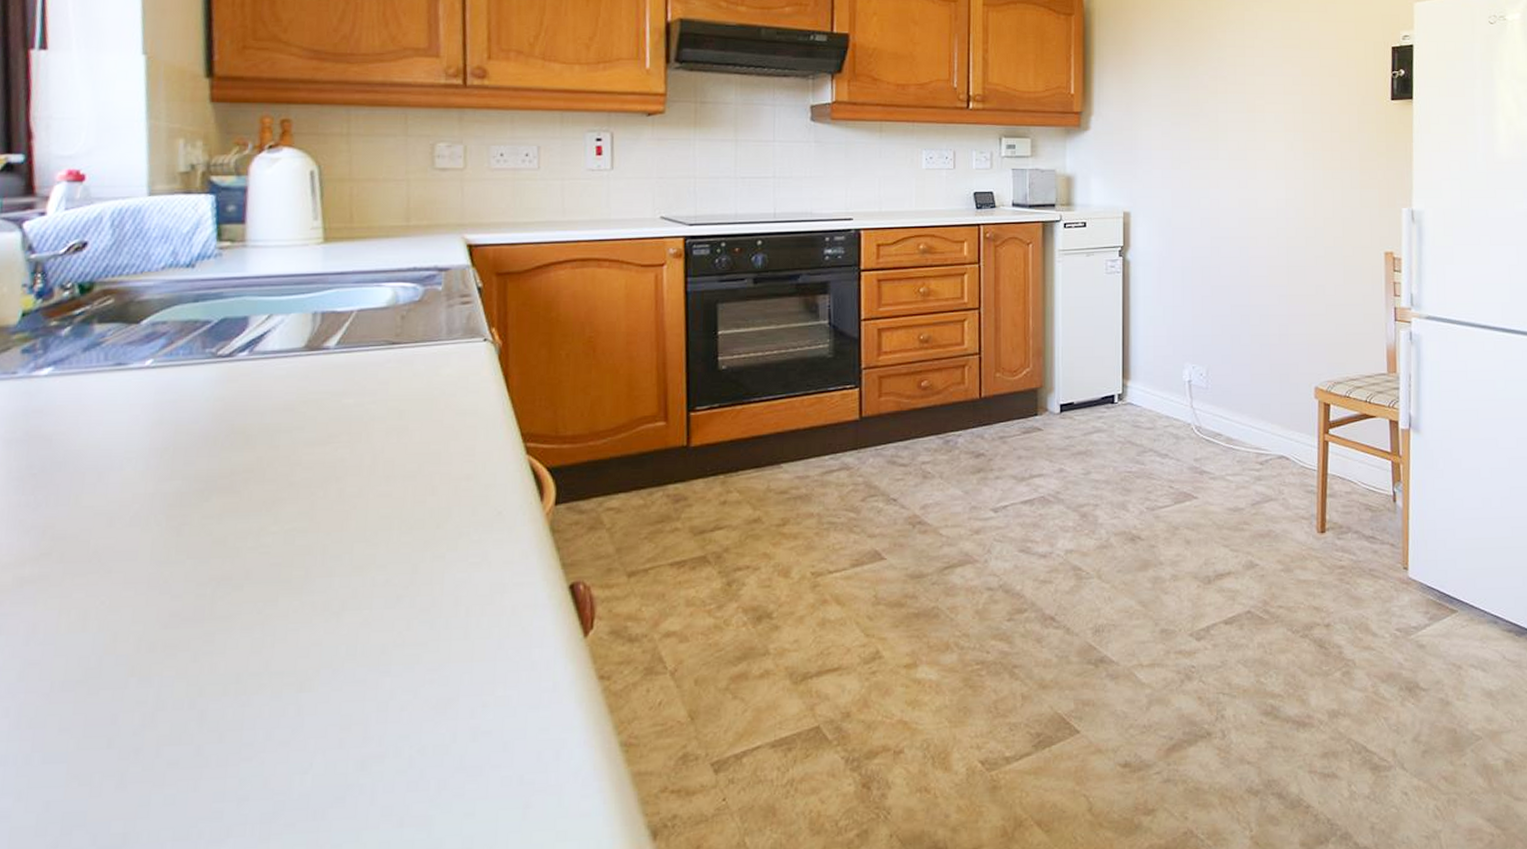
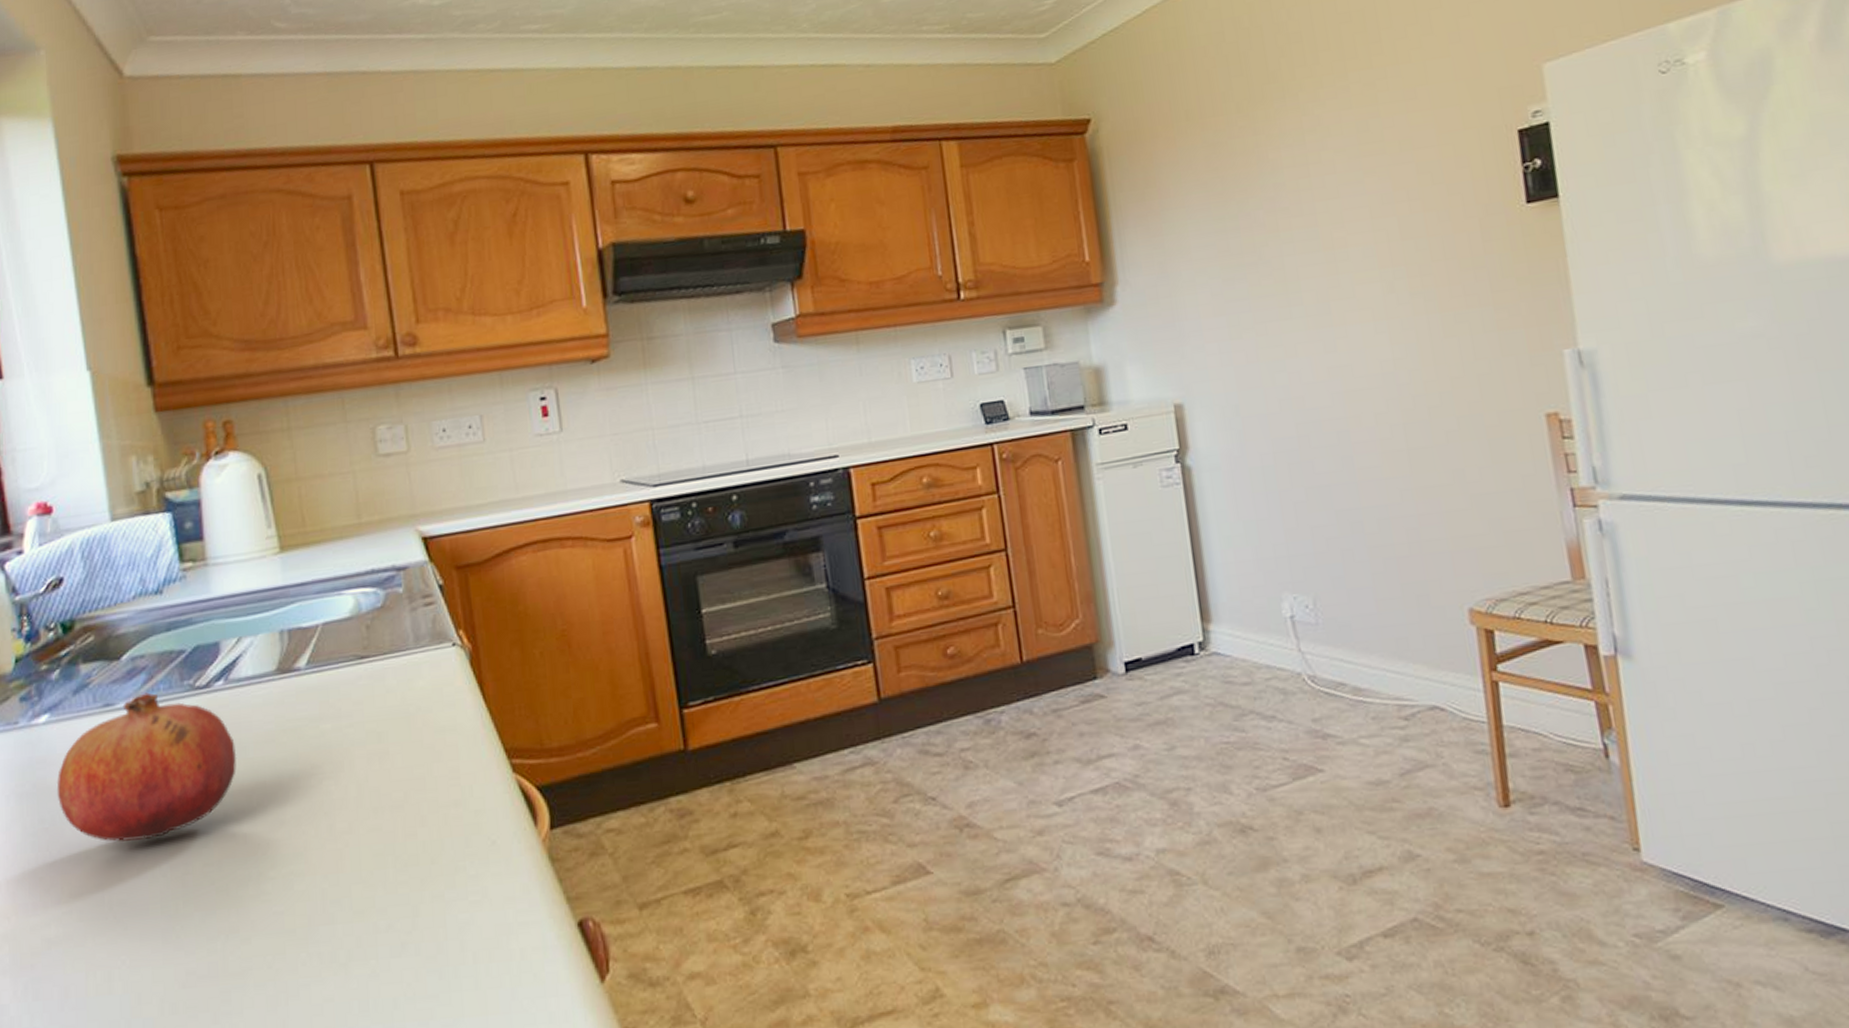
fruit: none [50,356,253,491] -> present [56,692,237,842]

